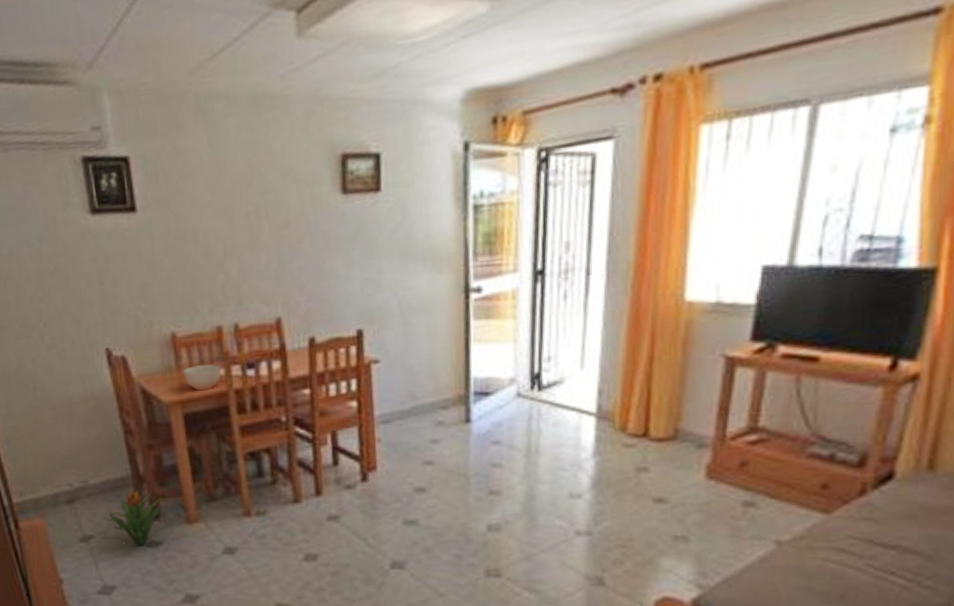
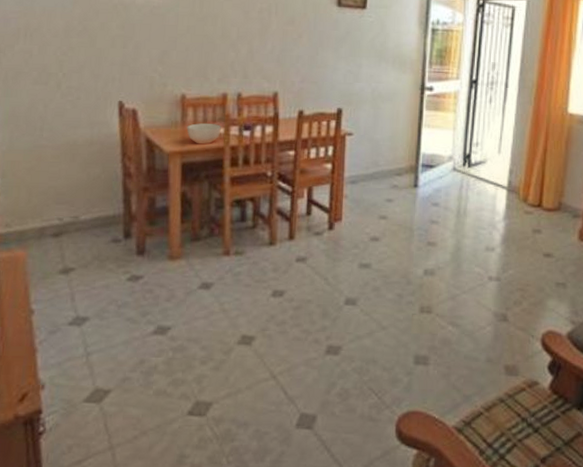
decorative plant: present [100,490,173,546] -> none [81,227,156,280]

